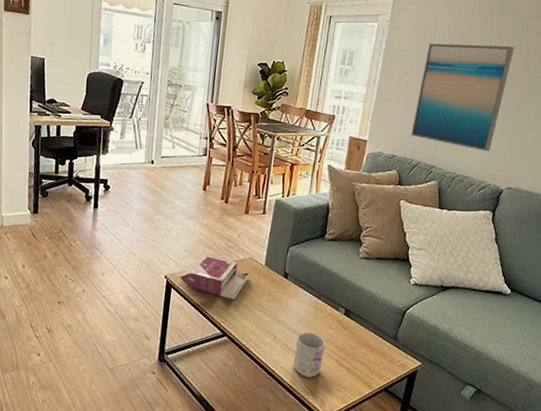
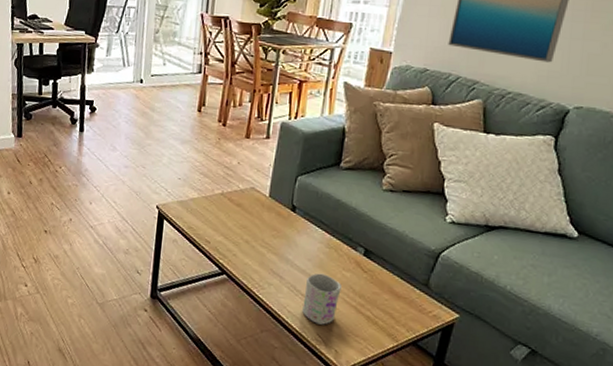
book: present [179,255,250,300] -> none [172,184,252,234]

